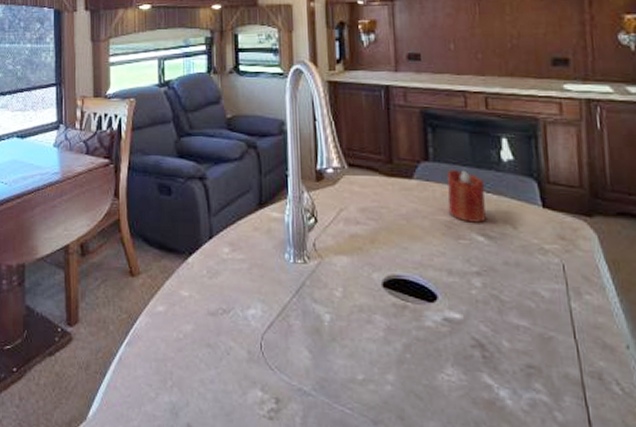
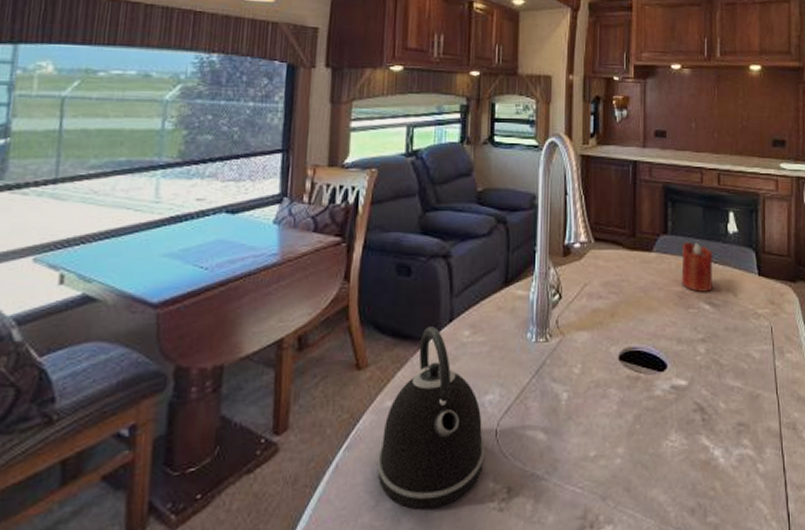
kettle: none [155,242,251,408] -> present [377,326,485,509]

